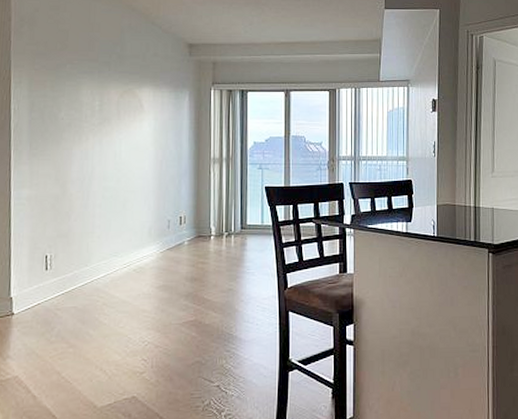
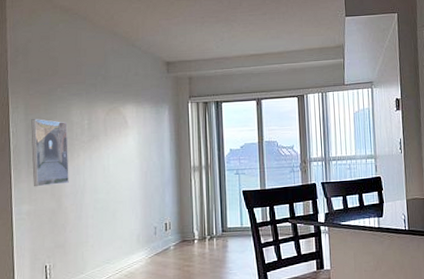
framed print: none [35,96,77,171] -> present [31,119,69,187]

